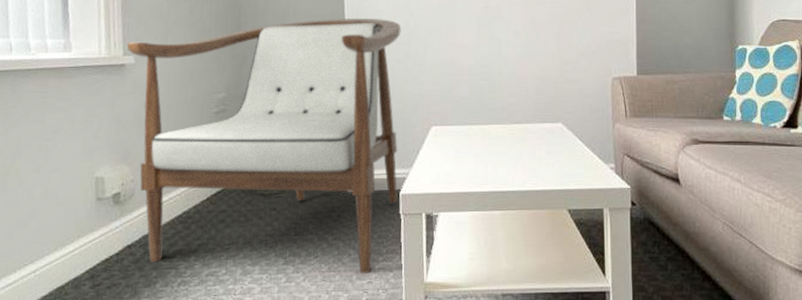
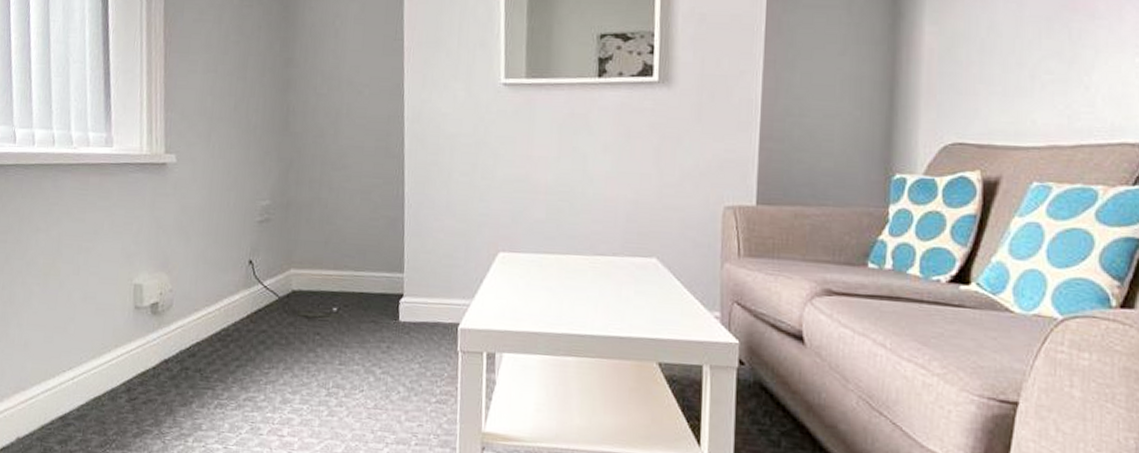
armchair: present [127,18,401,274] -> none [168,120,469,416]

